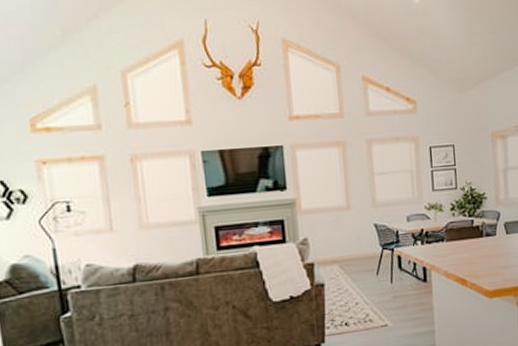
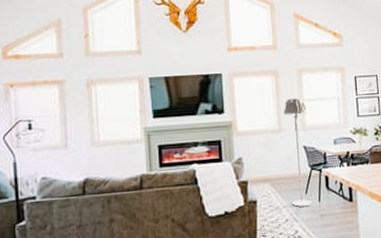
floor lamp: none [351,171,383,290] -> present [283,98,312,208]

